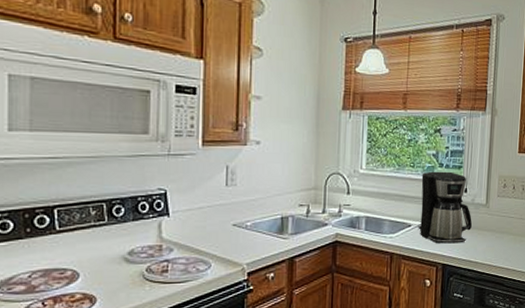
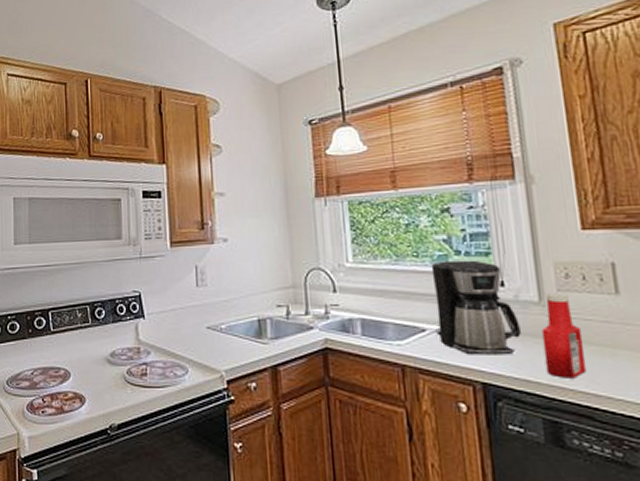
ketchup bottle: none [482,198,507,259] -> present [541,293,587,379]

